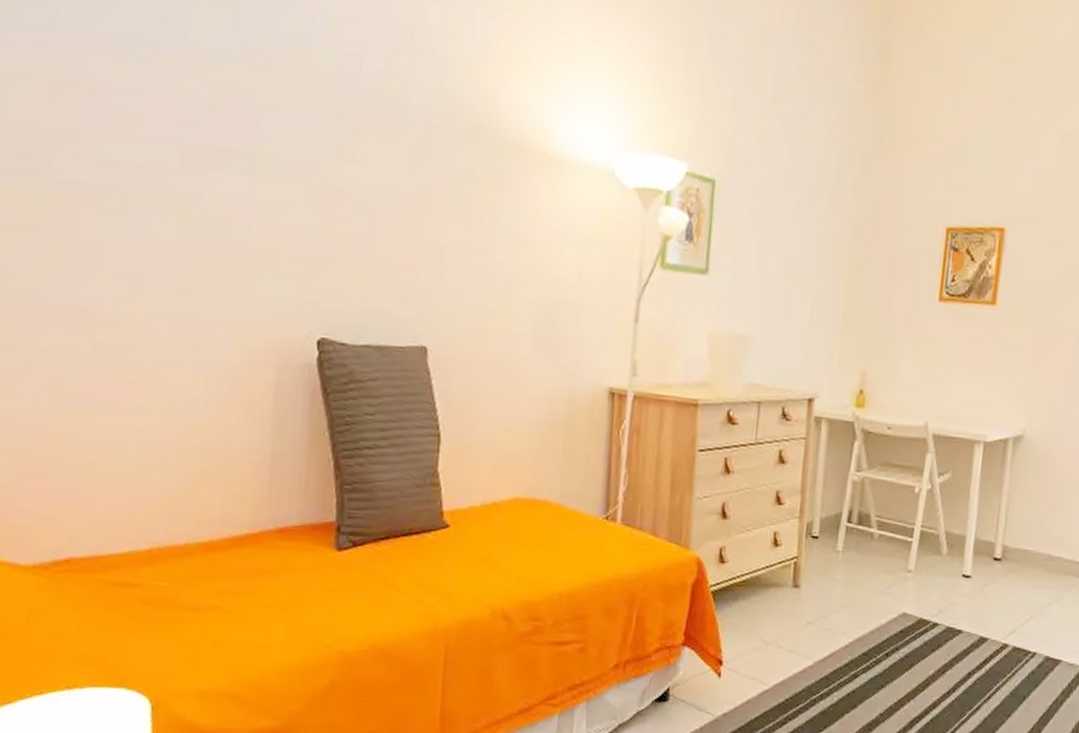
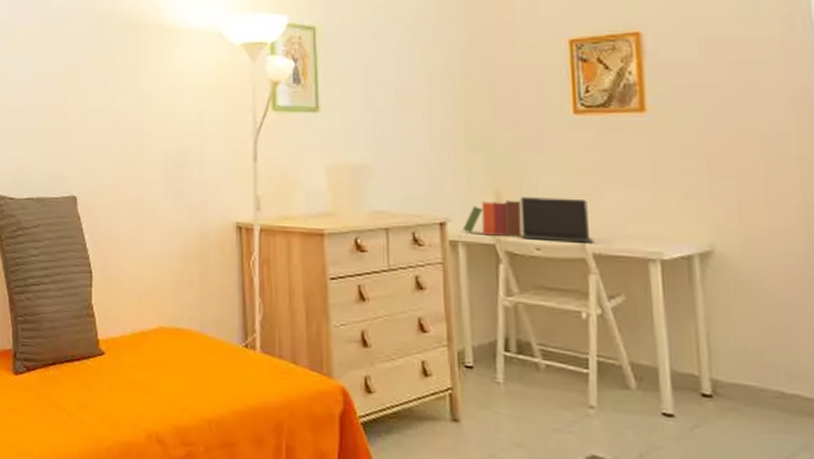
books: none [828,379,883,417] -> present [462,199,522,238]
laptop: none [877,378,937,425] -> present [520,197,594,243]

